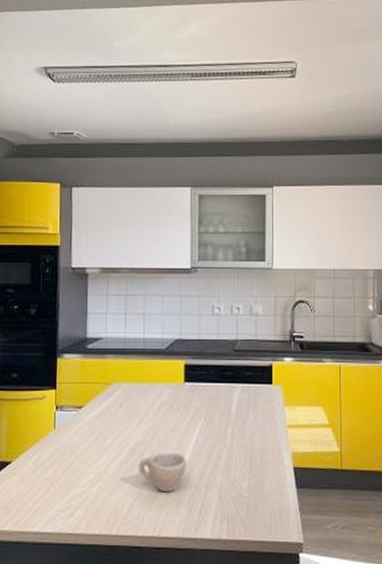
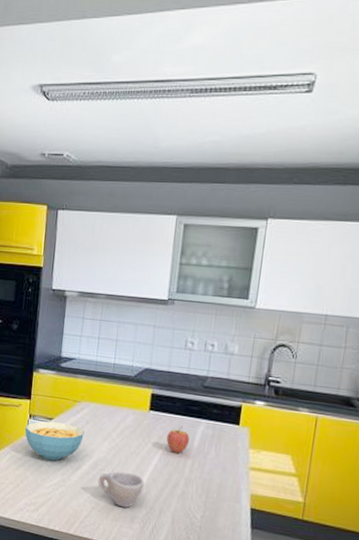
cereal bowl: none [51,410,118,454] -> present [24,421,84,461]
fruit: none [205,394,227,423] -> present [166,426,189,454]

